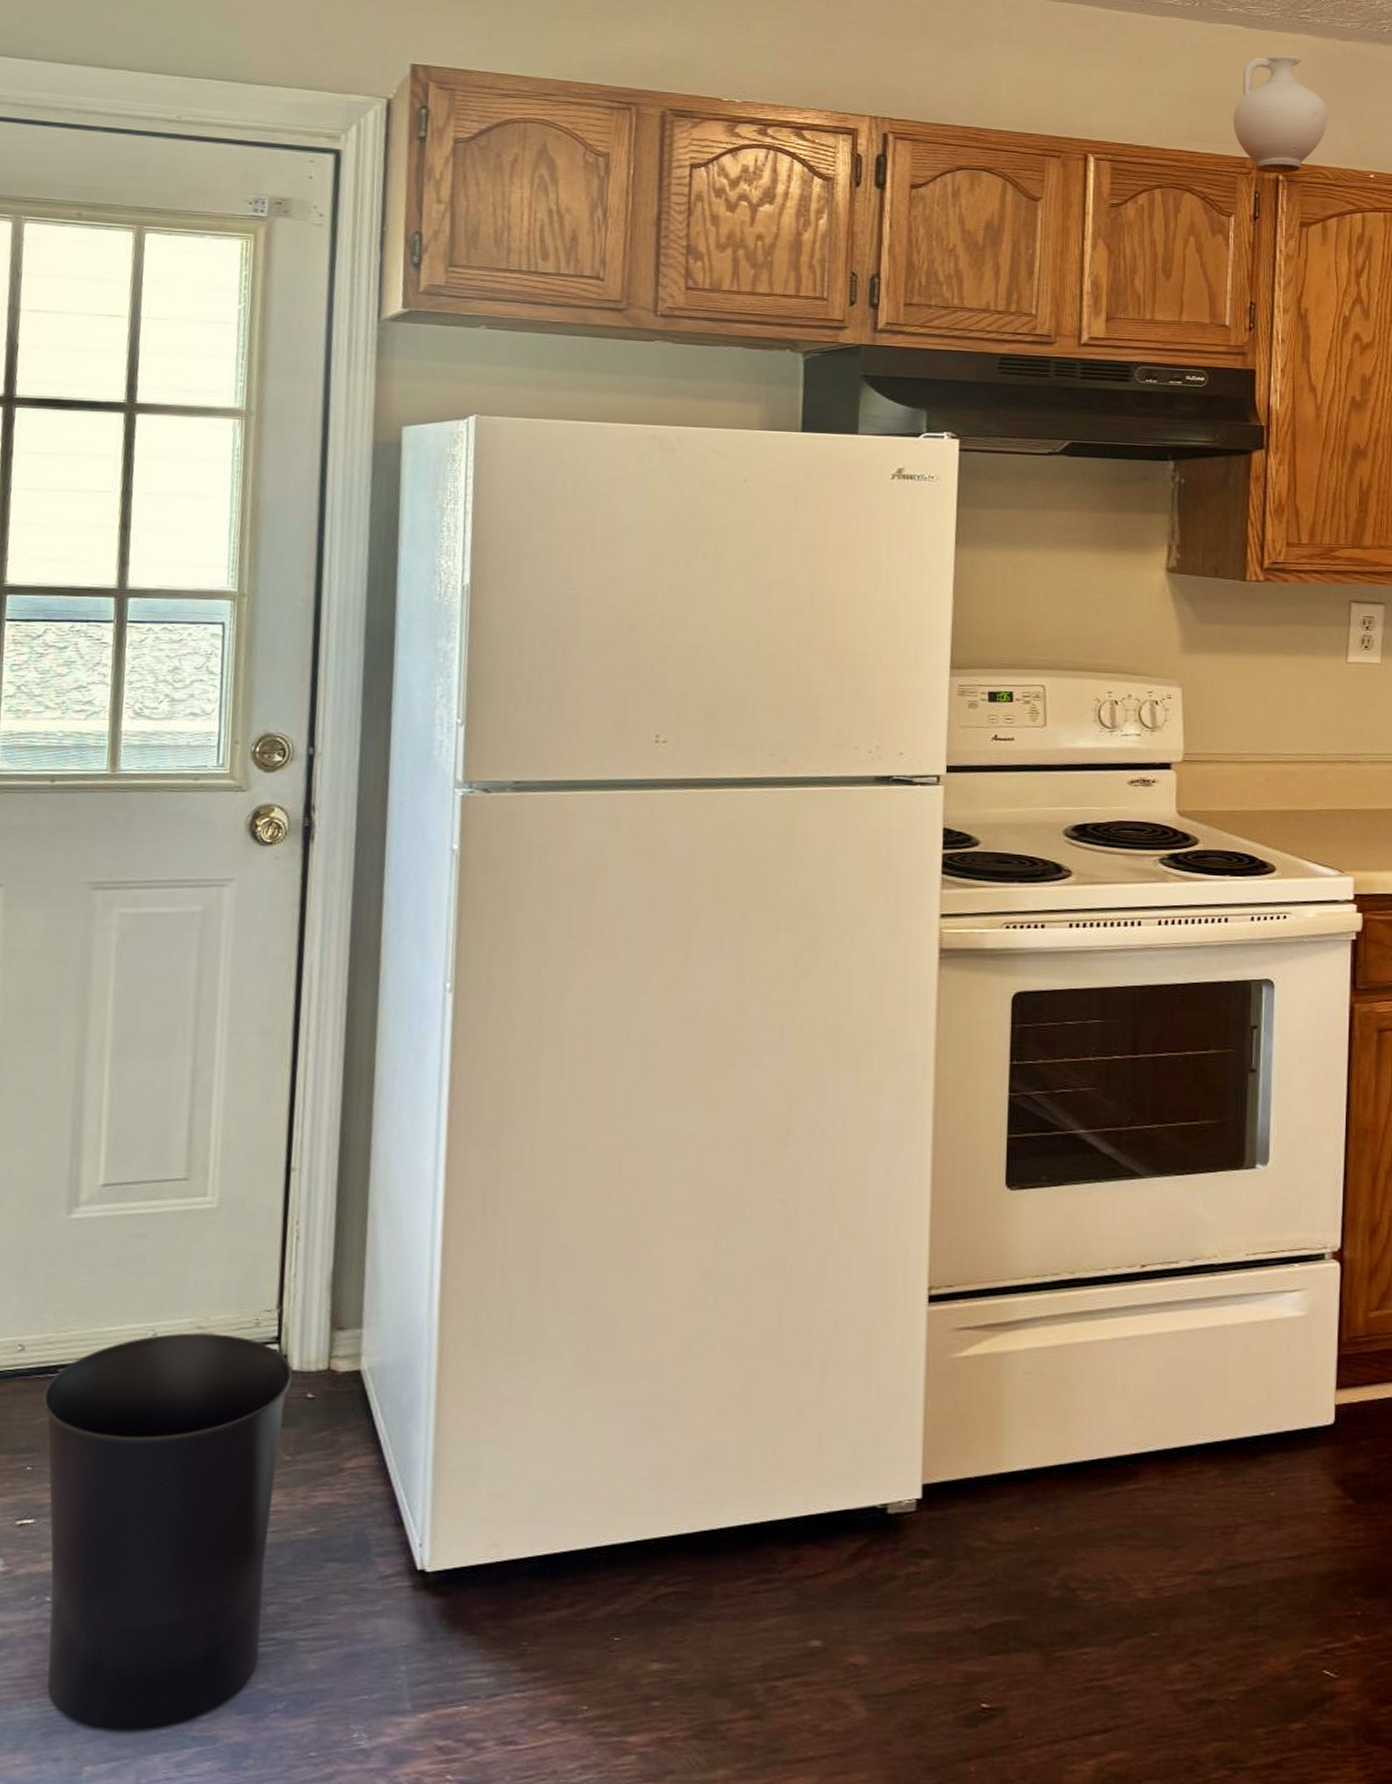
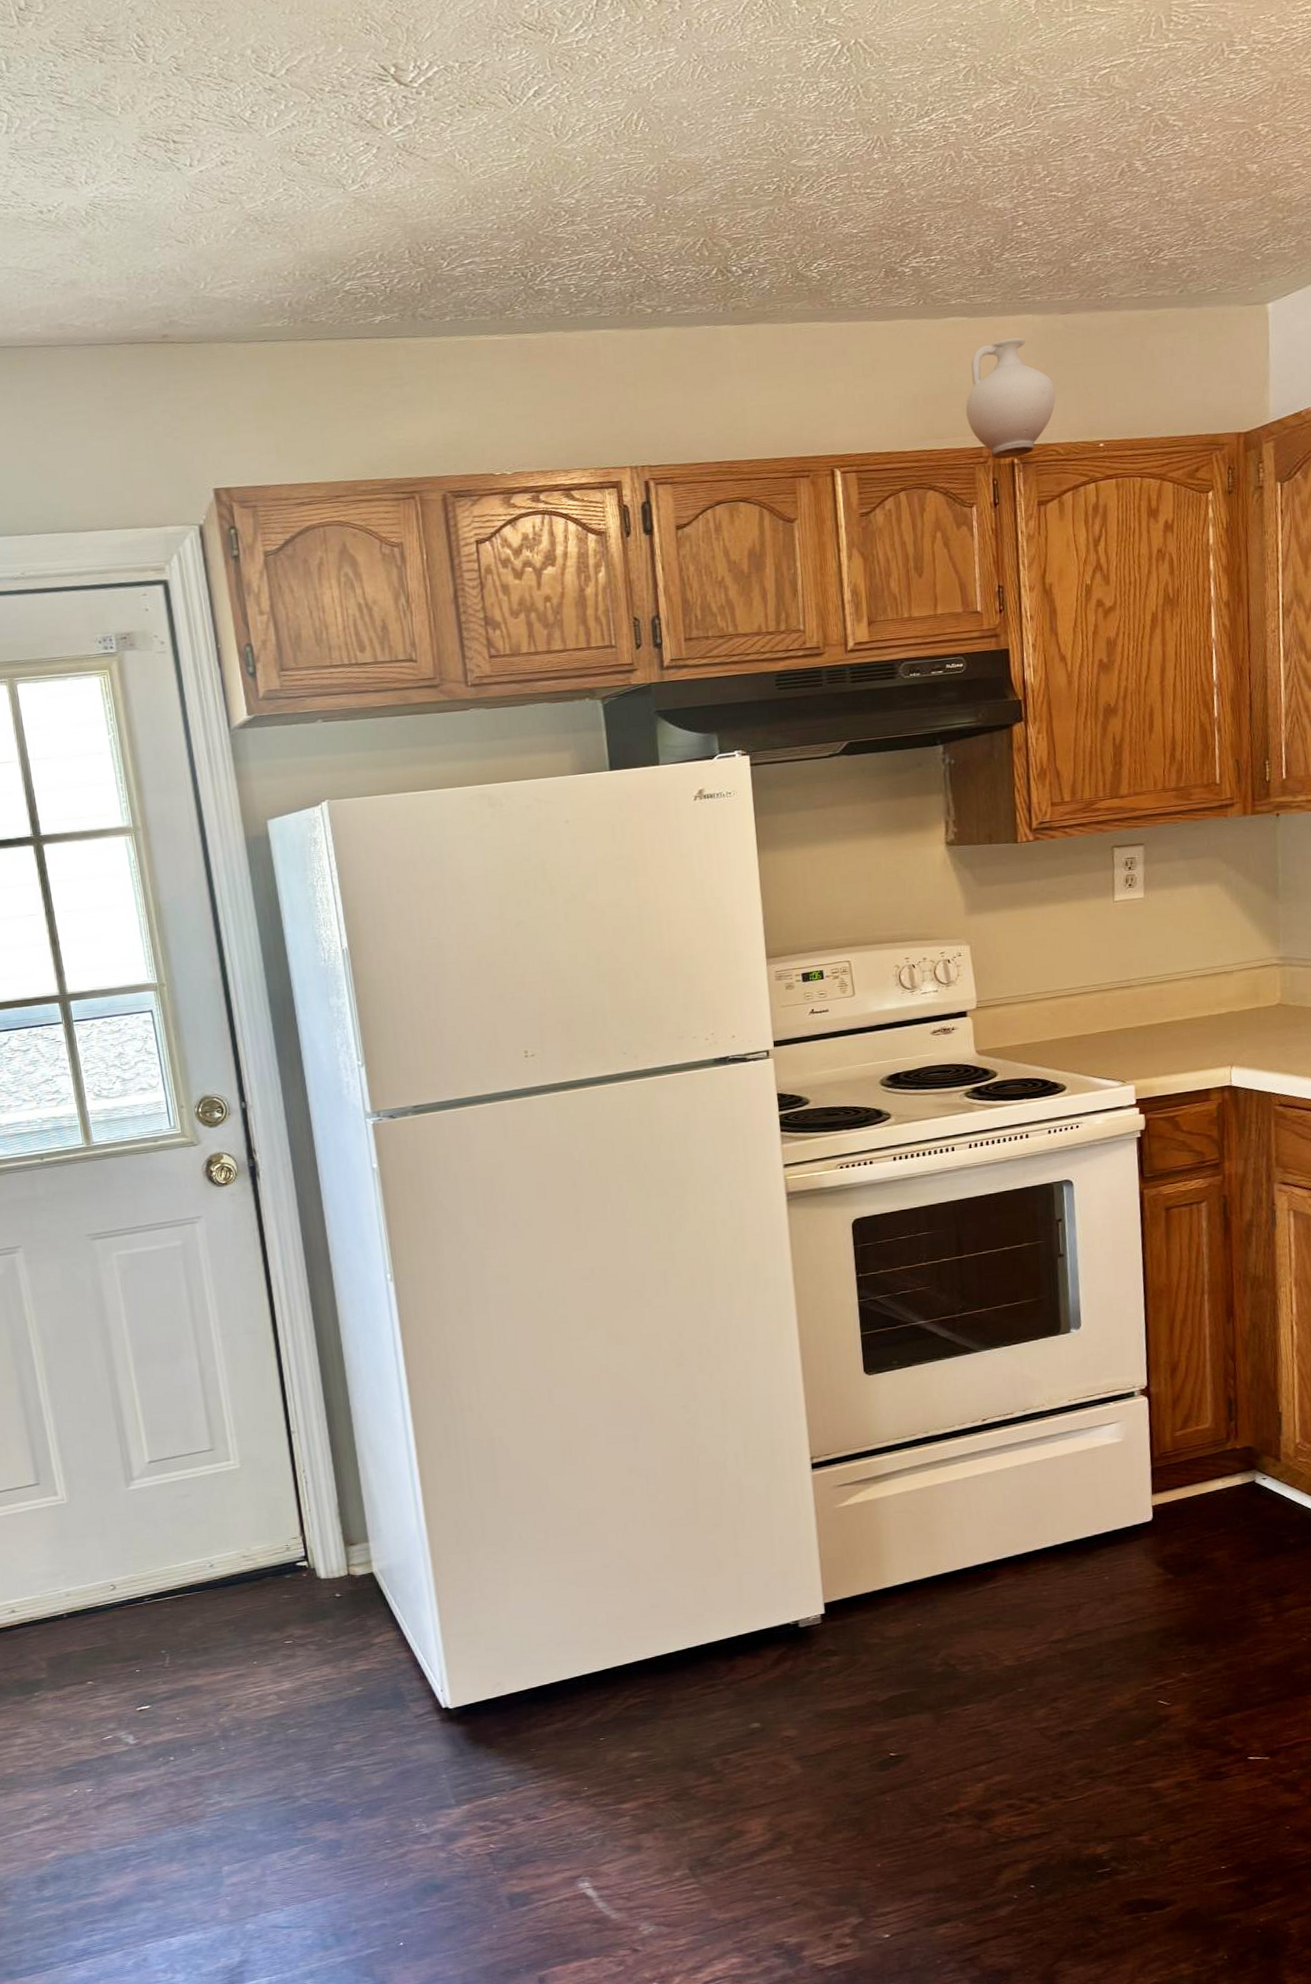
waste bin: present [42,1333,293,1730] -> none [137,1559,335,1840]

